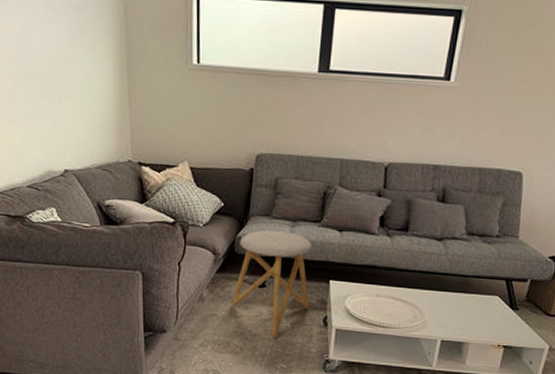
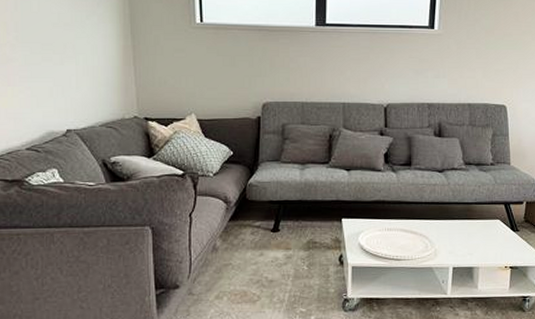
stool: present [231,230,312,338] -> none [245,175,324,282]

